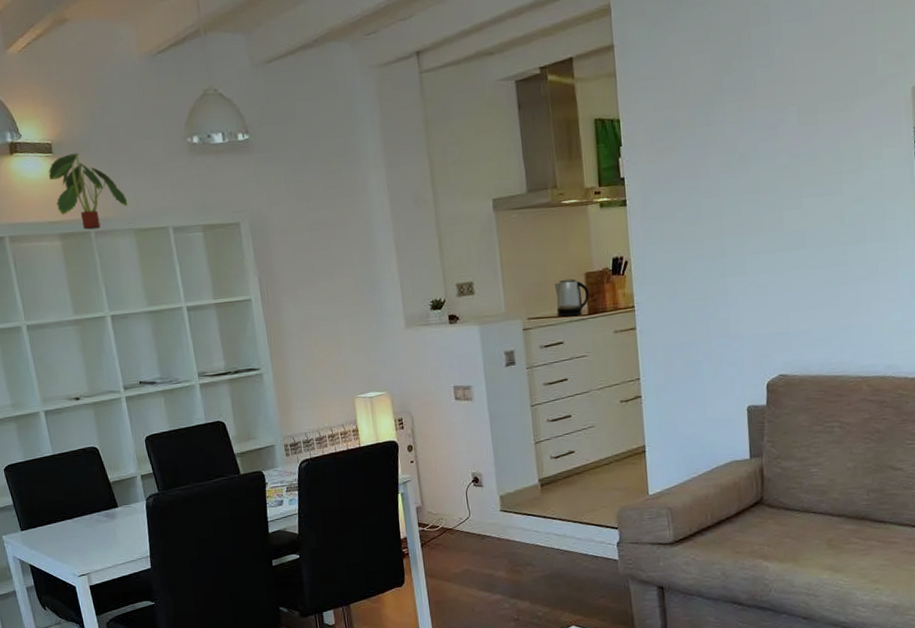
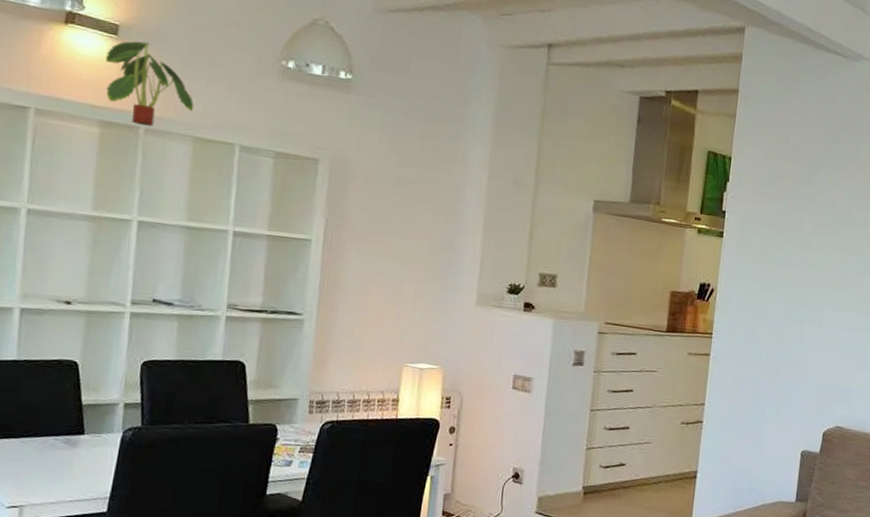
kettle: present [554,278,590,317] -> none [635,292,672,331]

